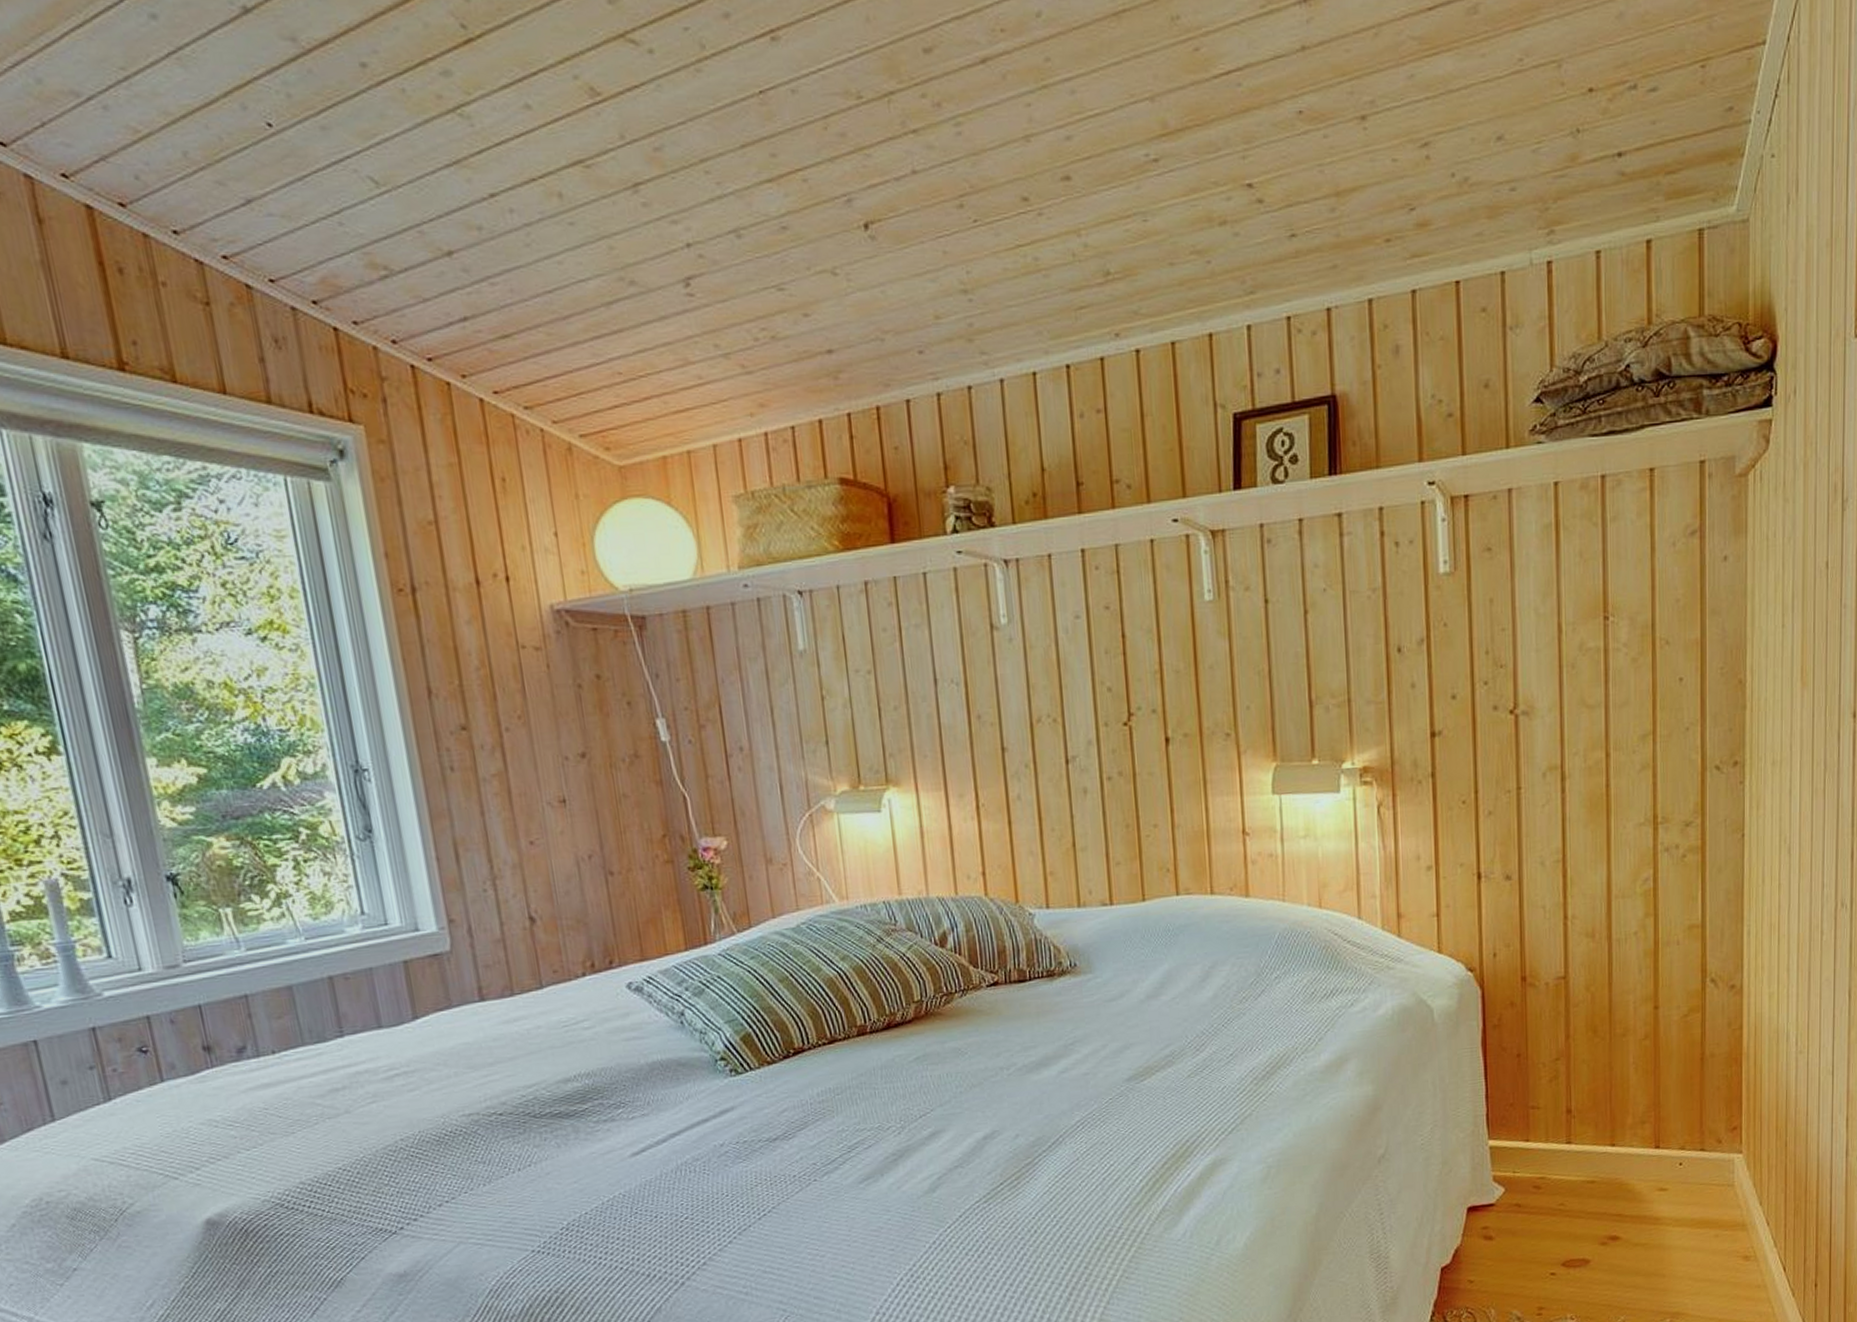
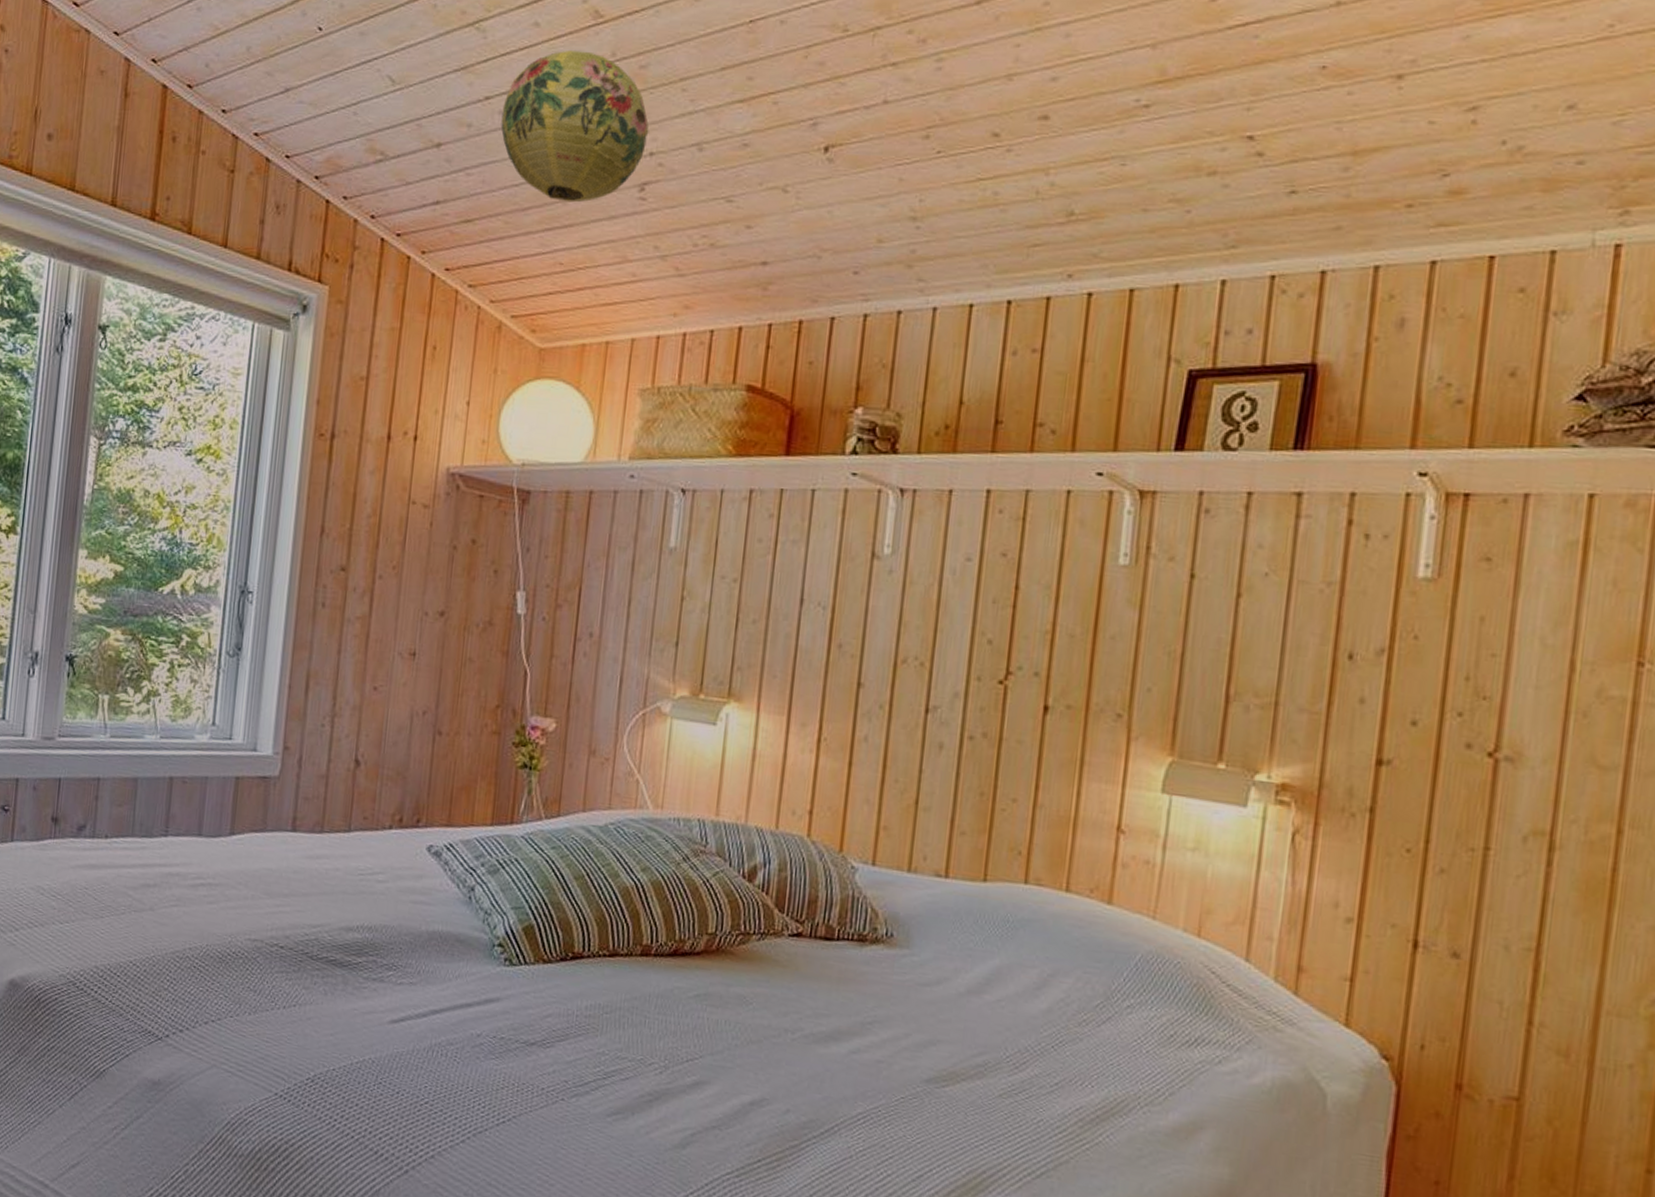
paper lantern: none [512,134,681,306] -> present [500,49,649,203]

